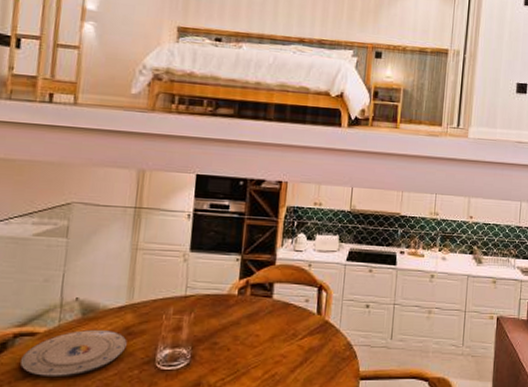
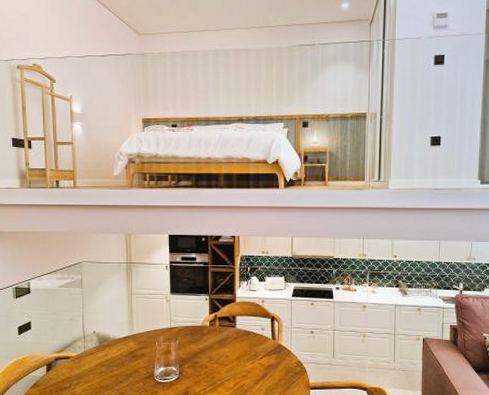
plate: present [21,329,127,378] -> none [62,353,133,388]

